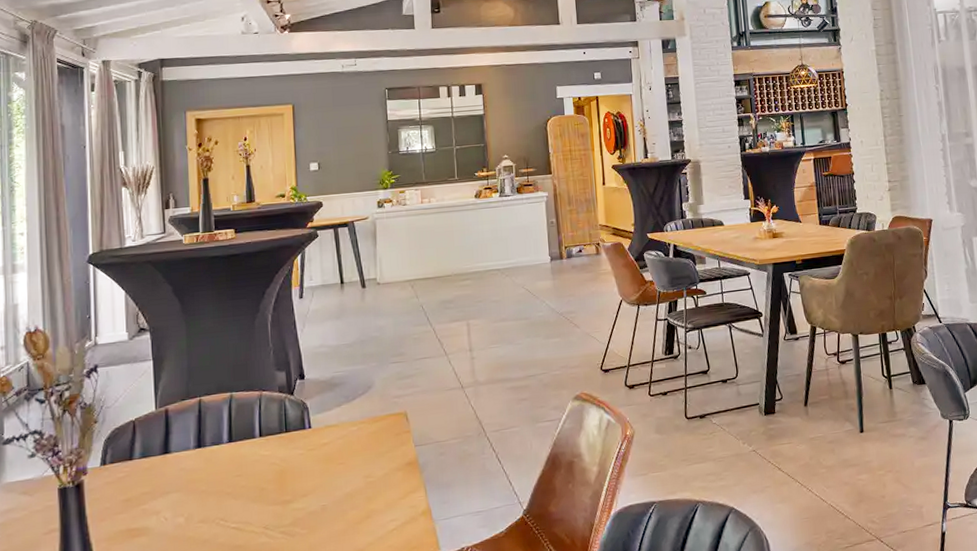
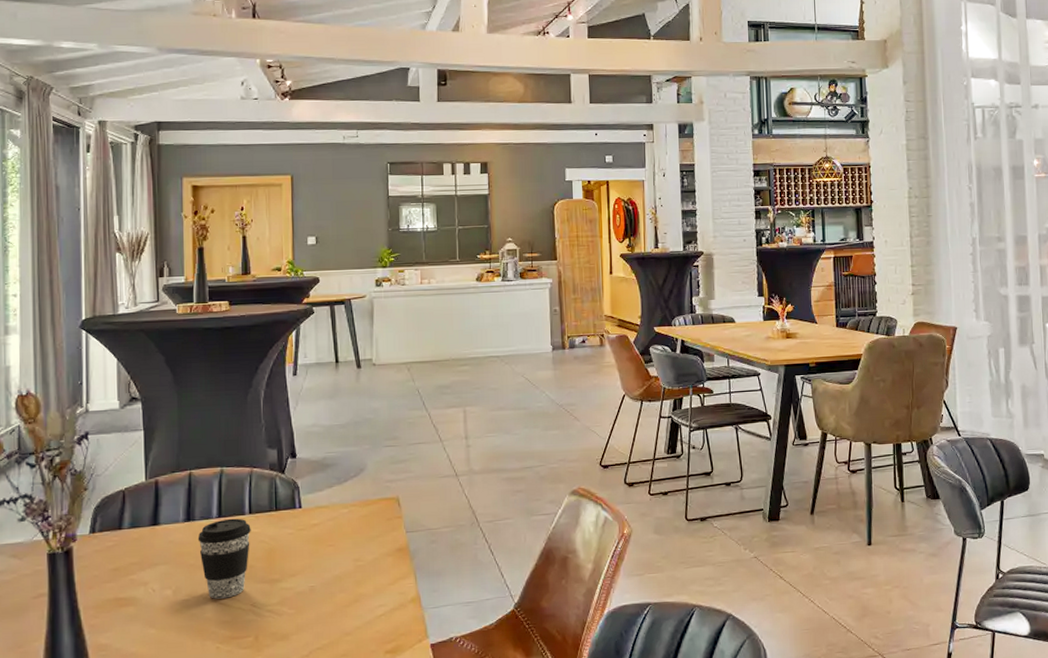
coffee cup: none [209,441,262,524] -> present [197,518,251,599]

